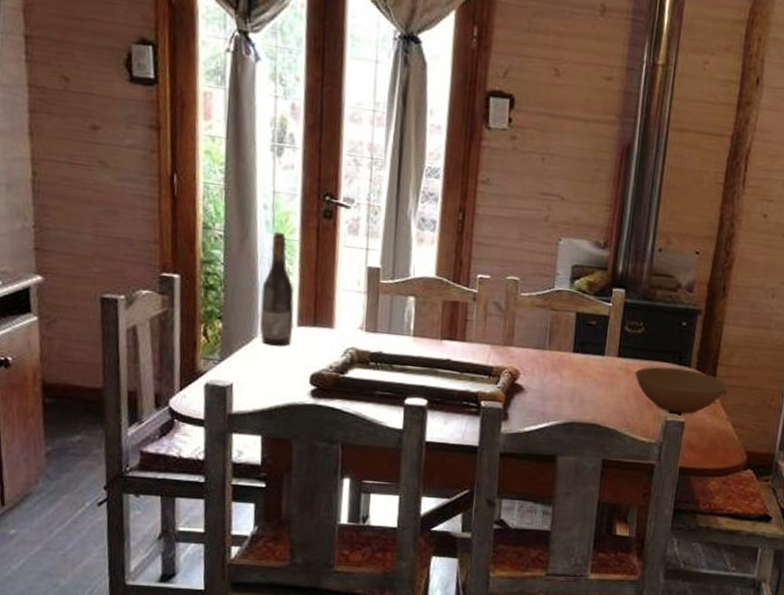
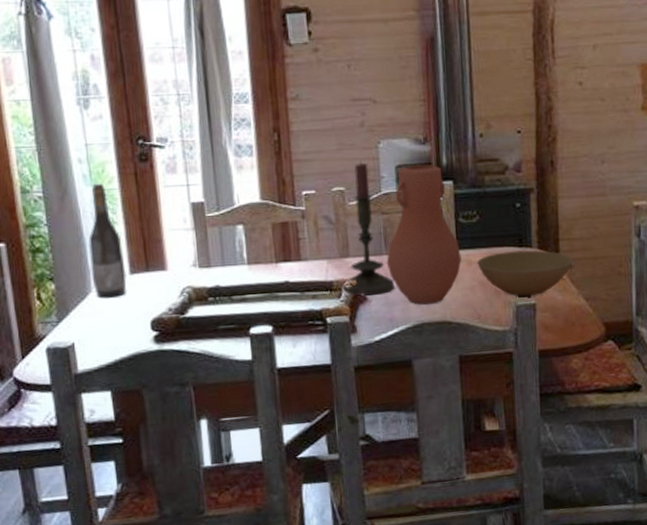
candle: none [502,253,552,387] -> present [343,160,394,296]
vase: none [547,267,621,405] -> present [386,165,462,305]

